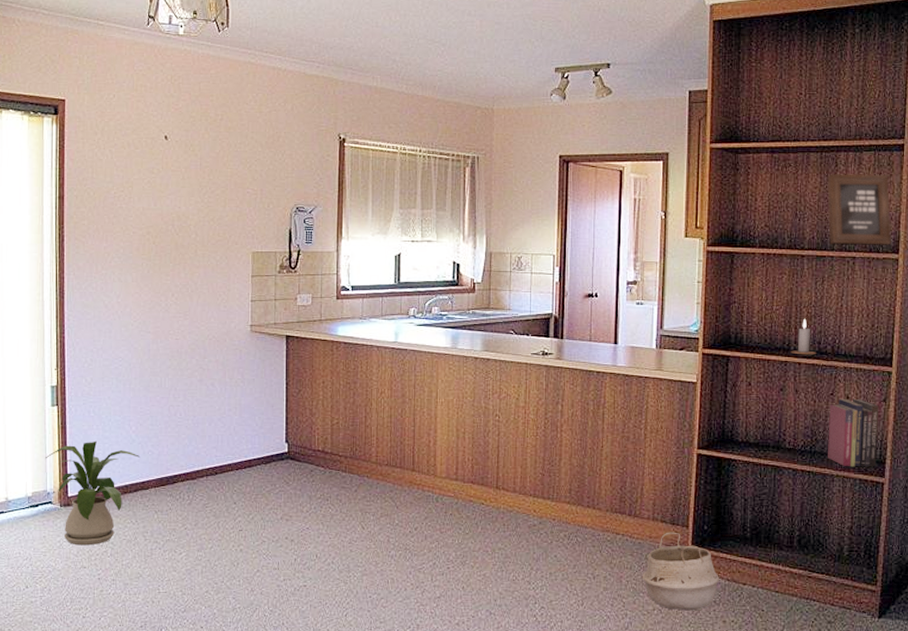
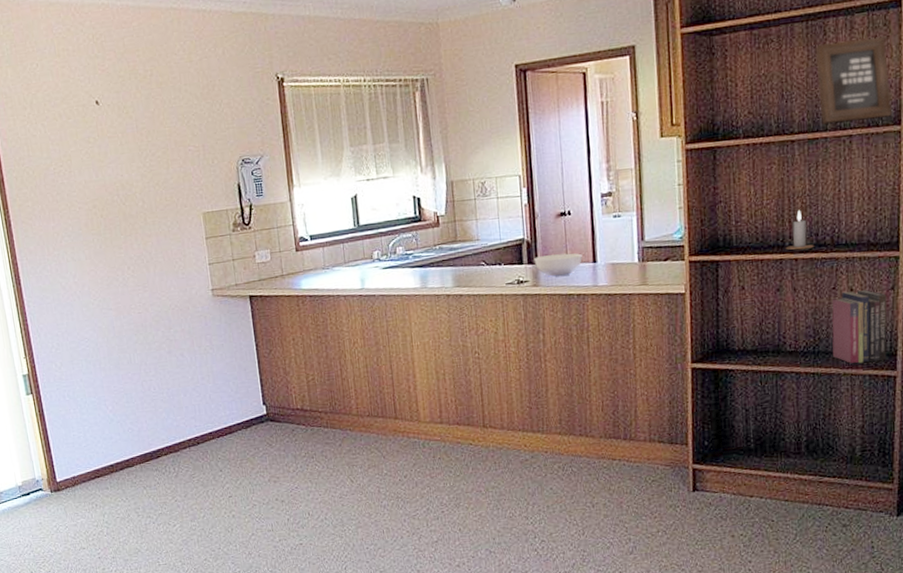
house plant: present [45,441,141,546] -> none [29,424,121,528]
bowl: none [559,332,605,352] -> present [534,253,582,277]
woven basket: present [642,532,719,611] -> none [643,451,725,530]

